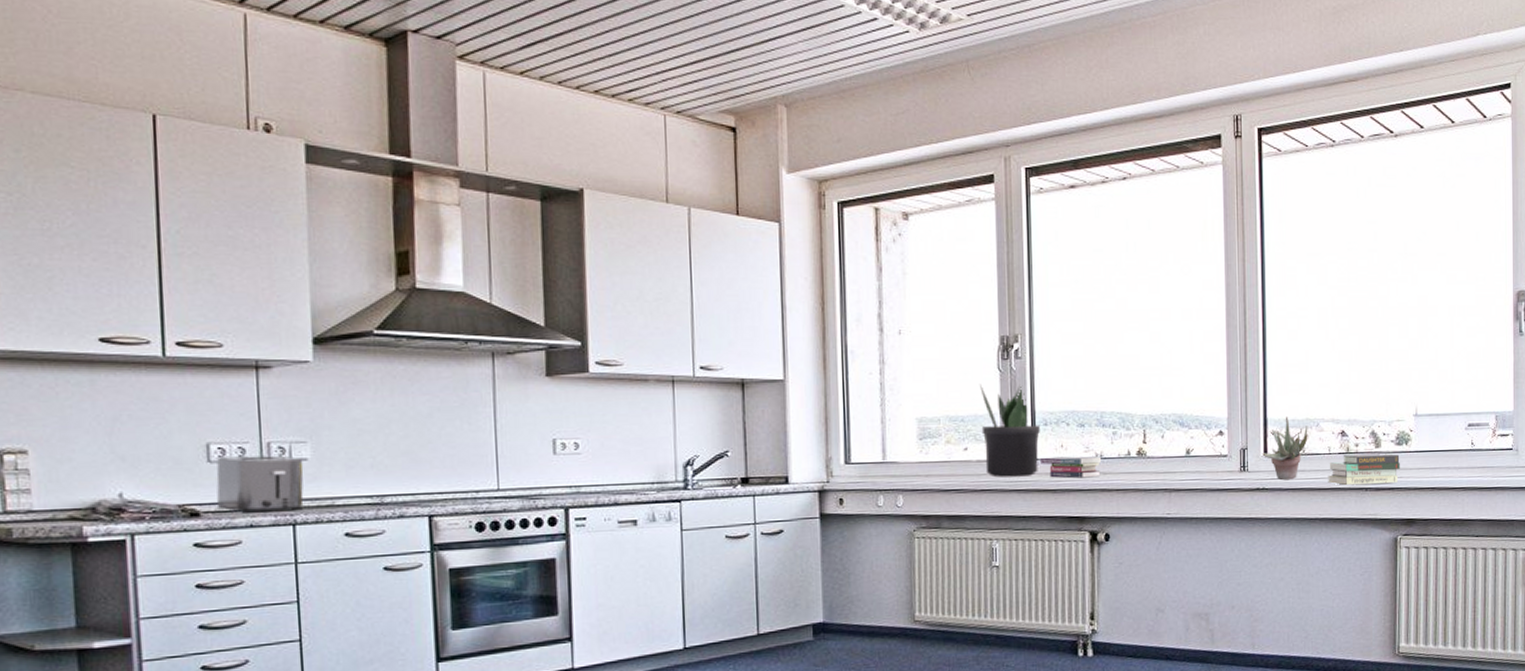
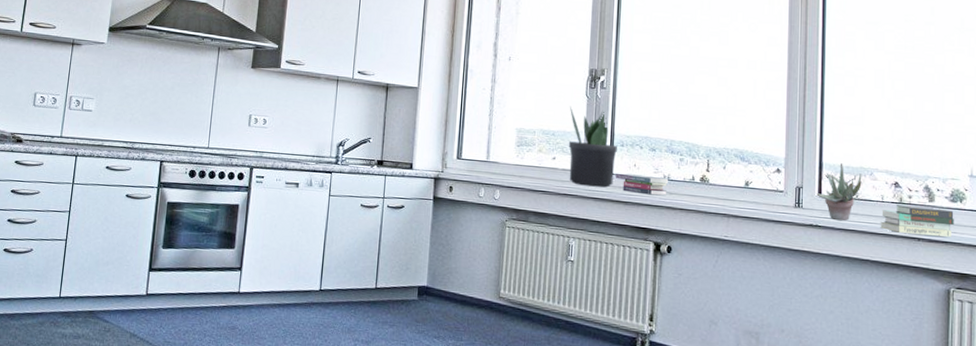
toaster: present [216,455,304,513] -> none [34,103,90,146]

